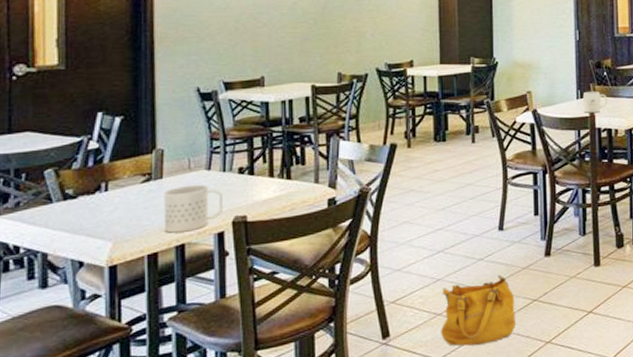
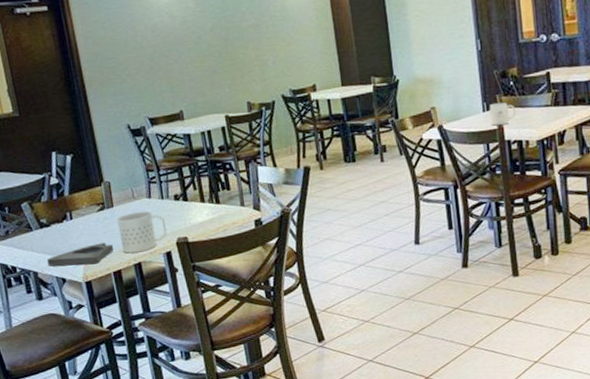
napkin holder: none [64,220,153,247] -> present [47,243,113,267]
handbag: present [441,274,517,346] -> none [367,285,440,349]

